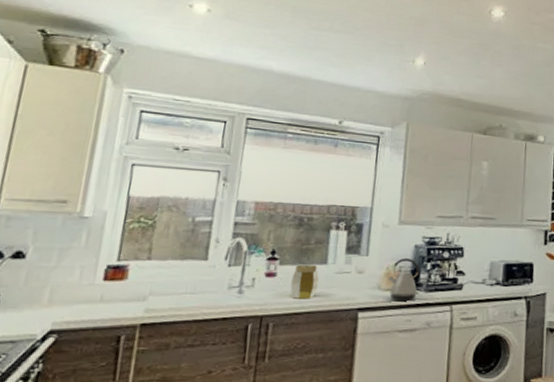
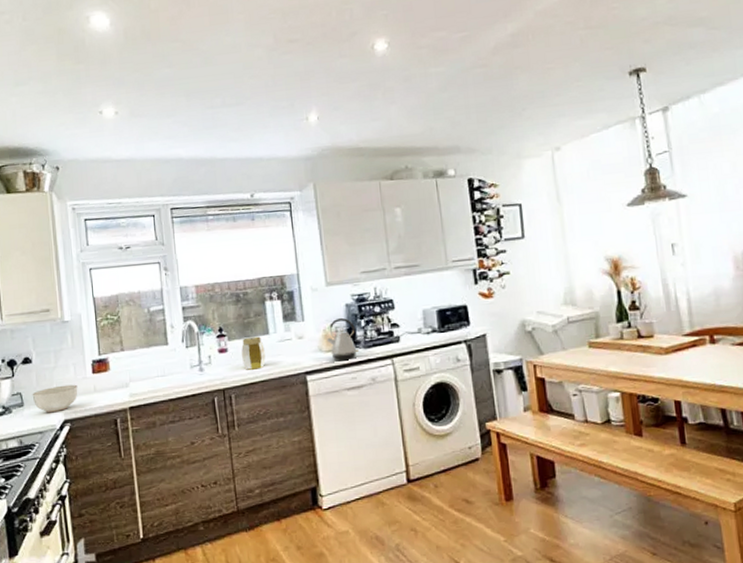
bowl: none [13,289,80,320] -> present [32,384,78,413]

